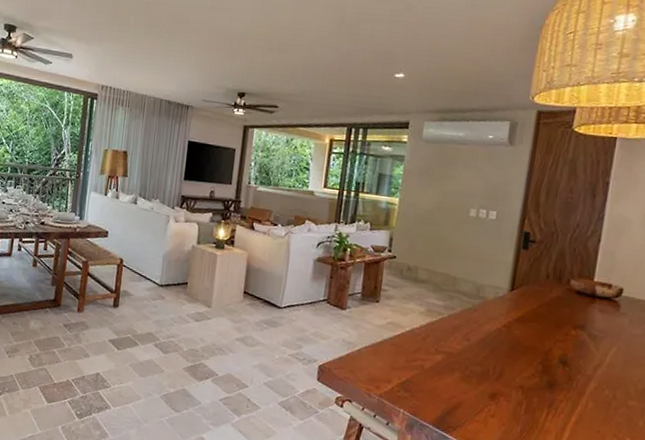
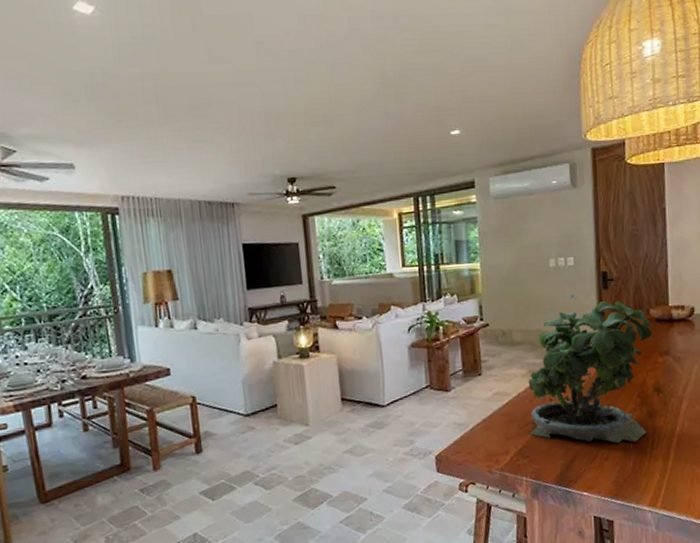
potted plant: none [417,246,570,408] -> present [528,294,653,443]

